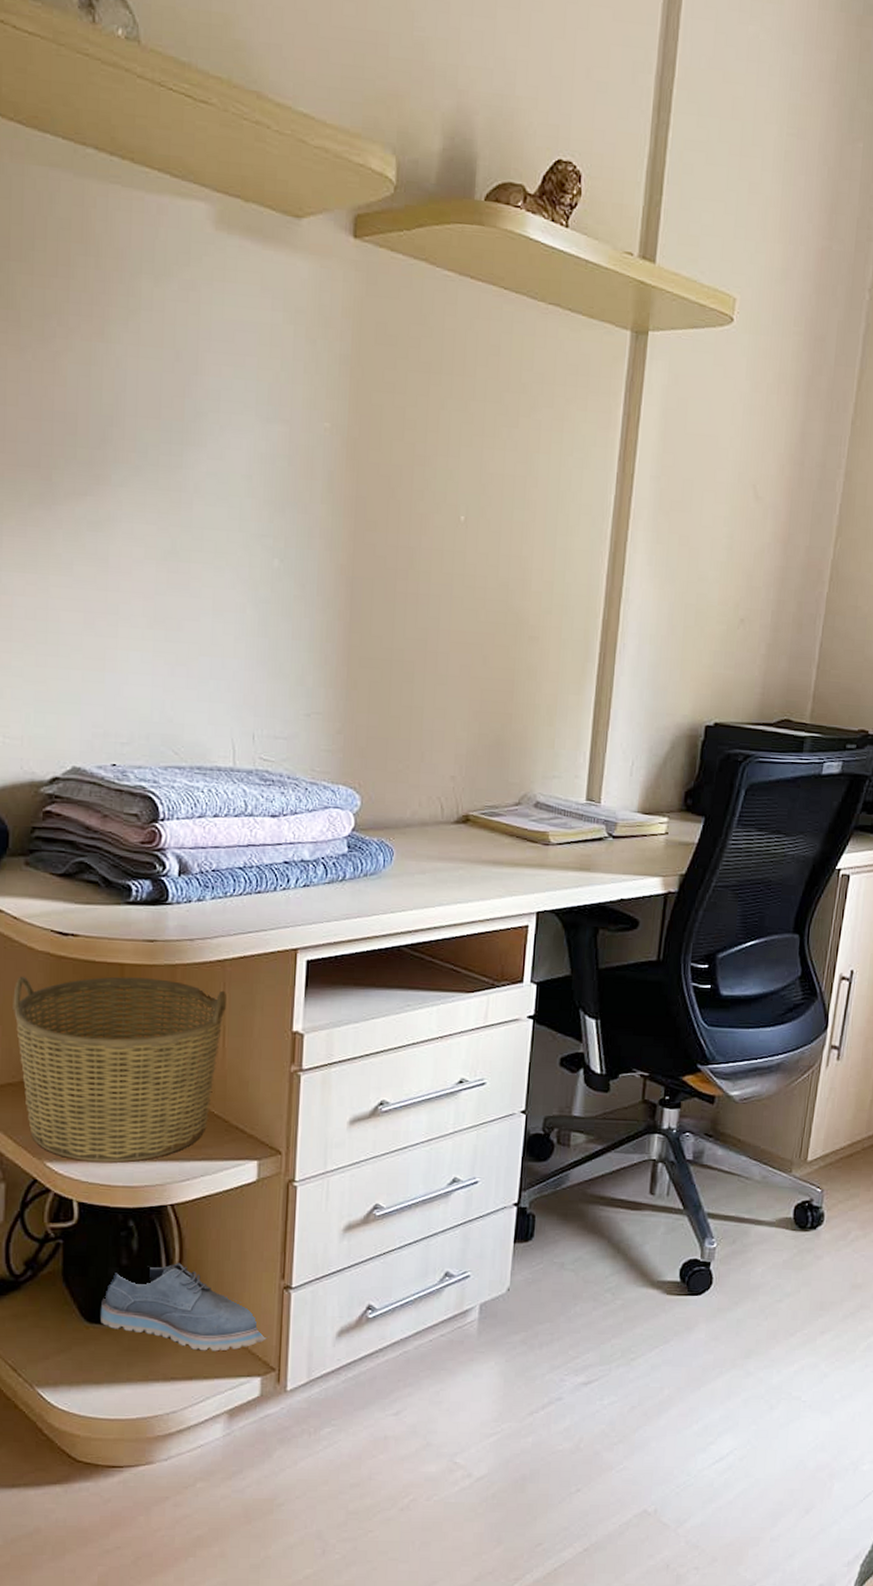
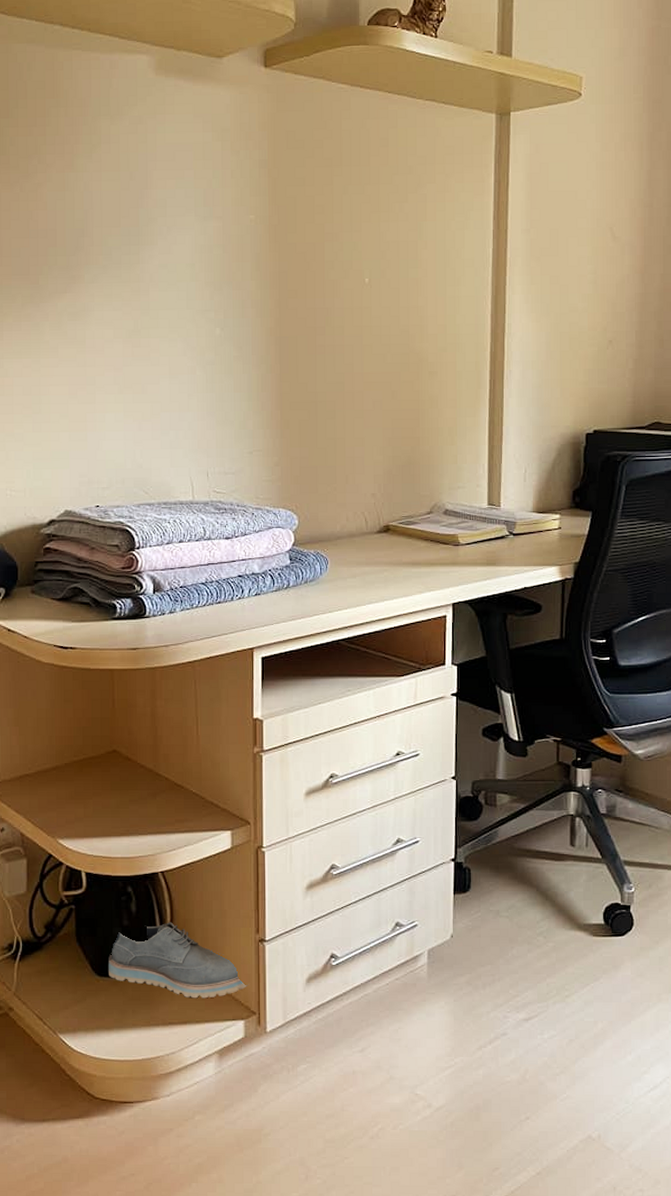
basket: present [12,976,226,1163] -> none [26,680,197,837]

